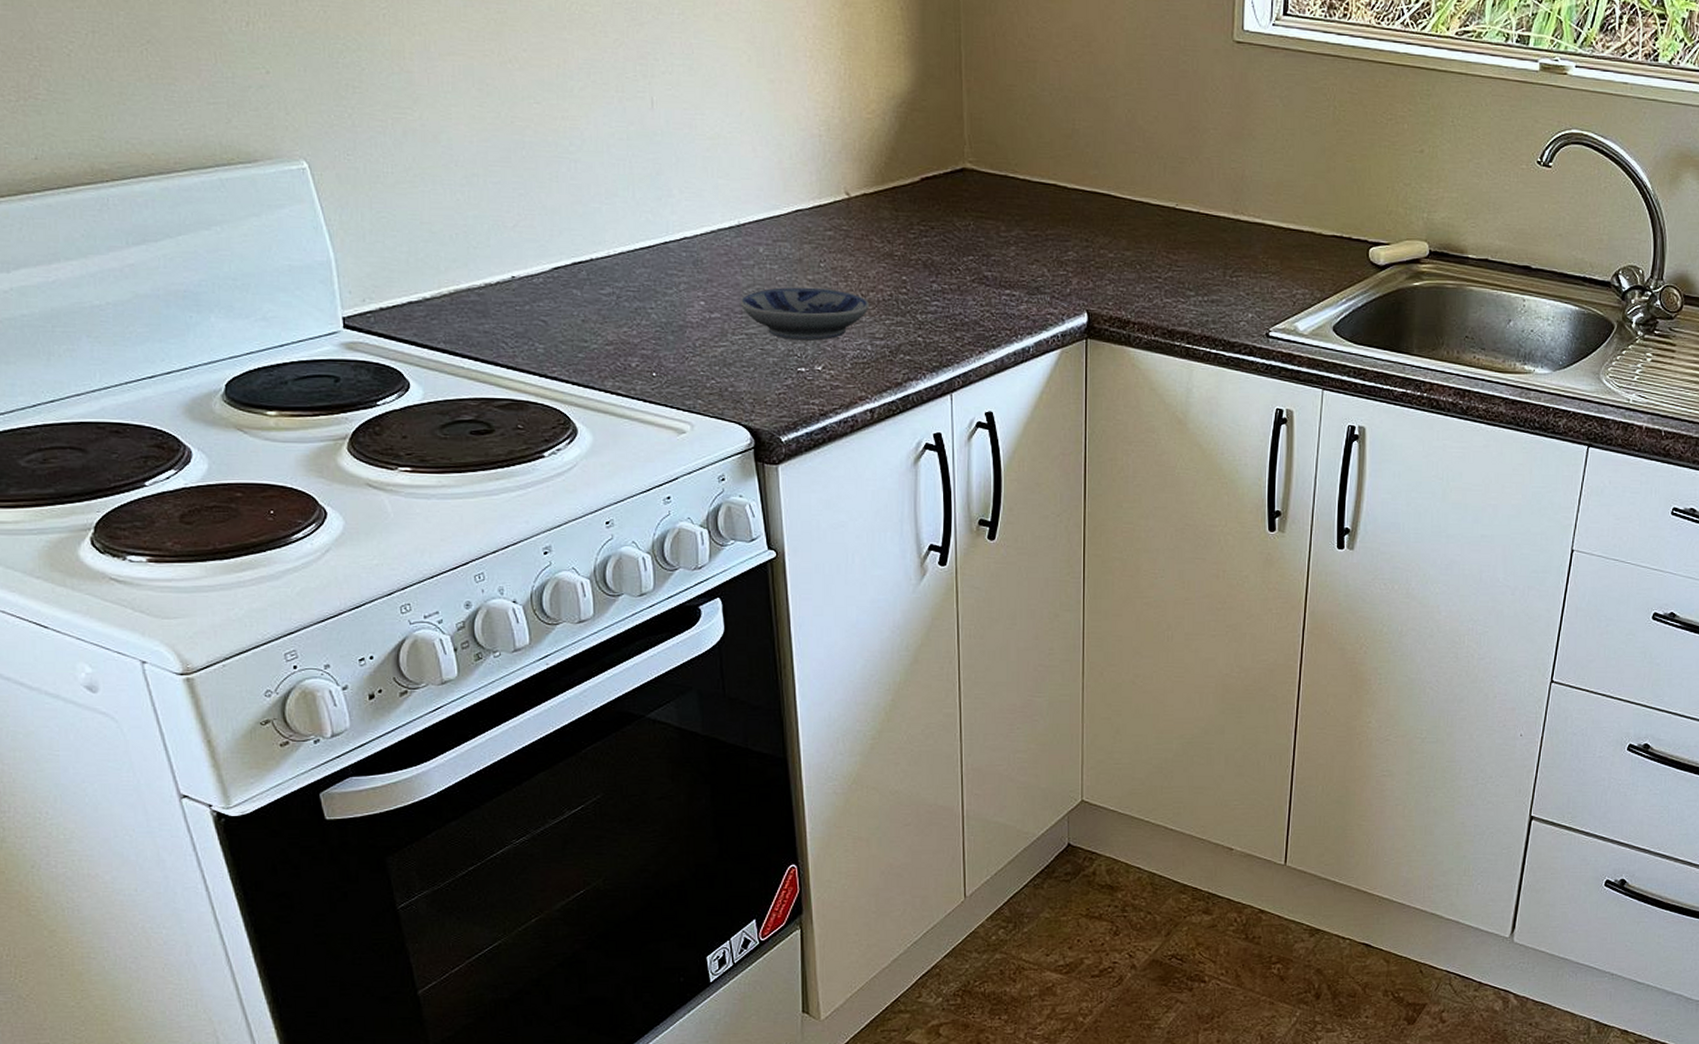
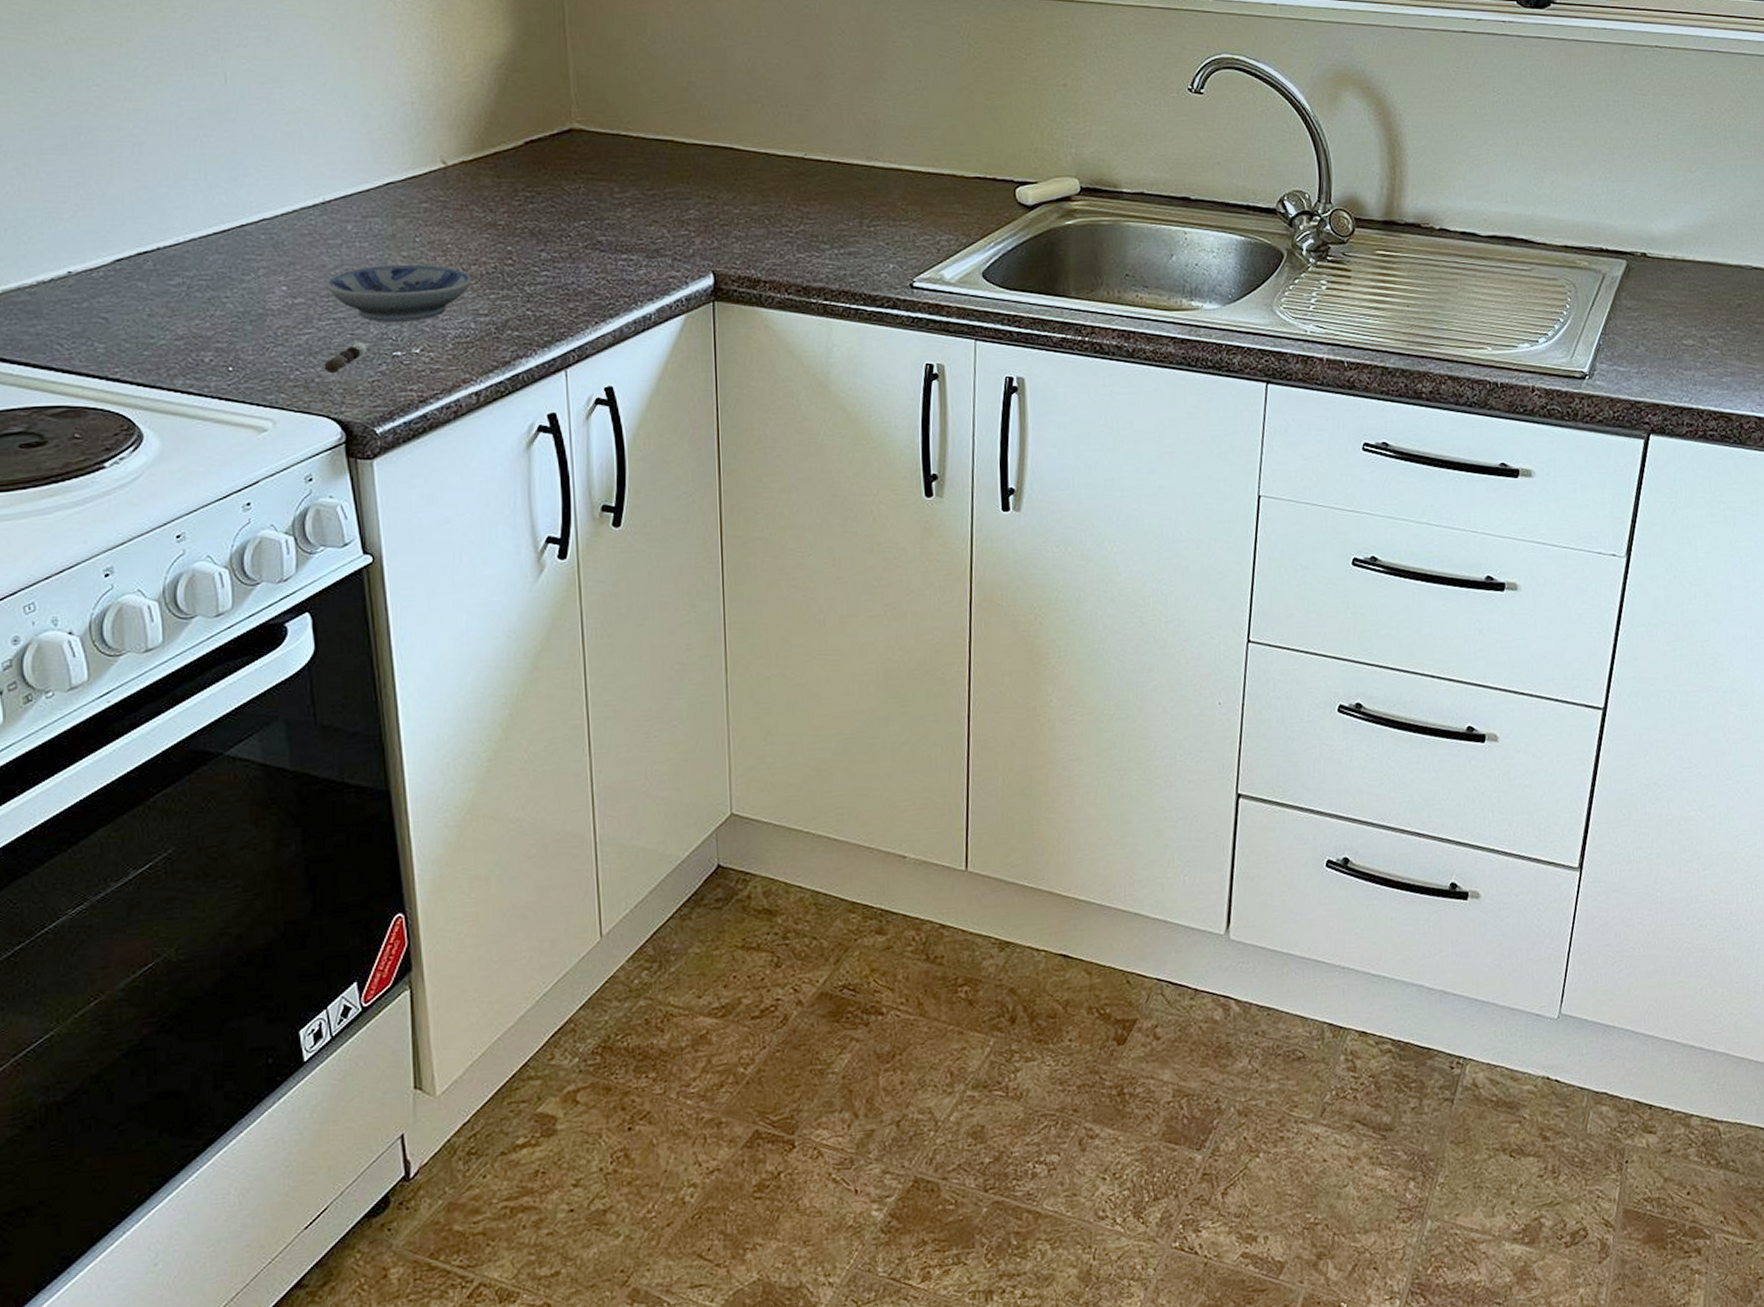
pepper shaker: none [736,357,775,385] -> present [324,342,367,374]

